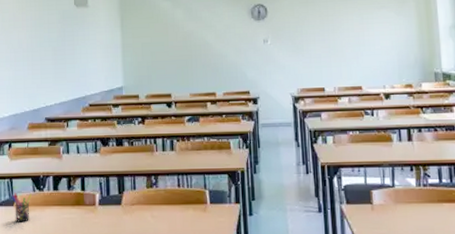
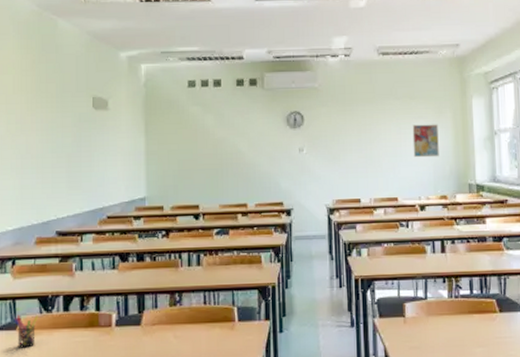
wall art: none [374,13,403,47] -> present [412,124,439,158]

